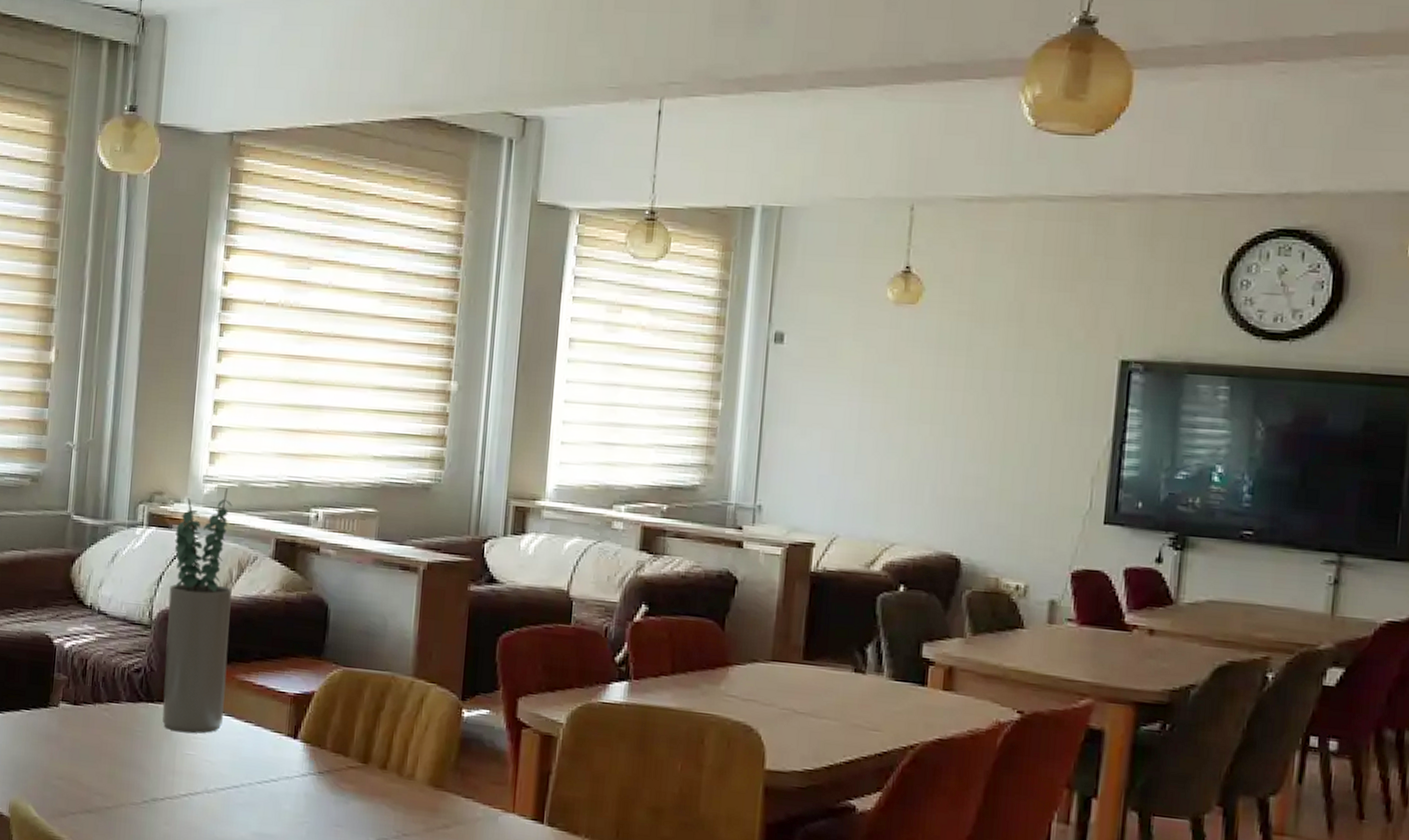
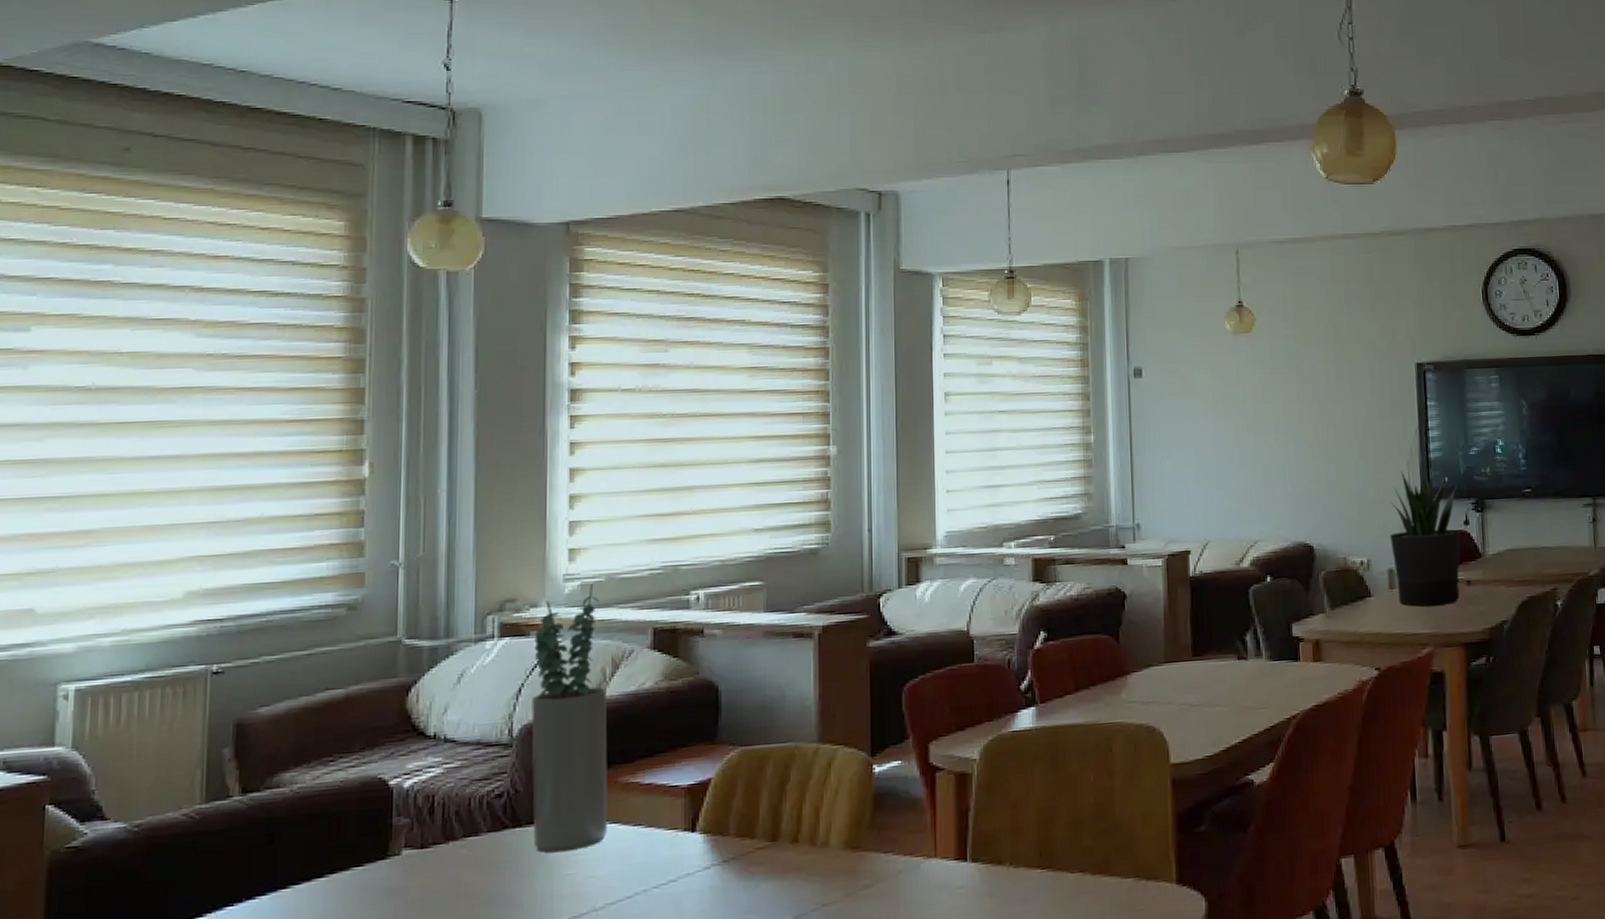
planter: none [1056,486,1152,654] -> present [1389,470,1461,607]

